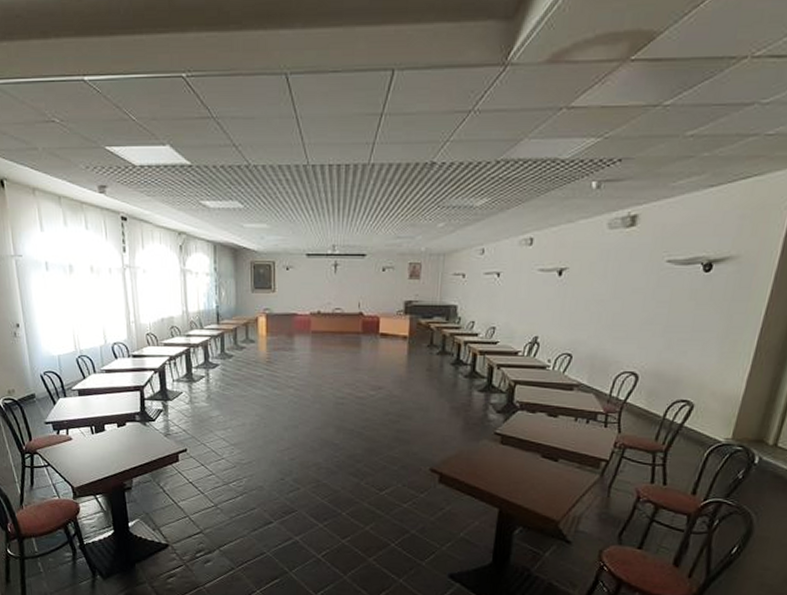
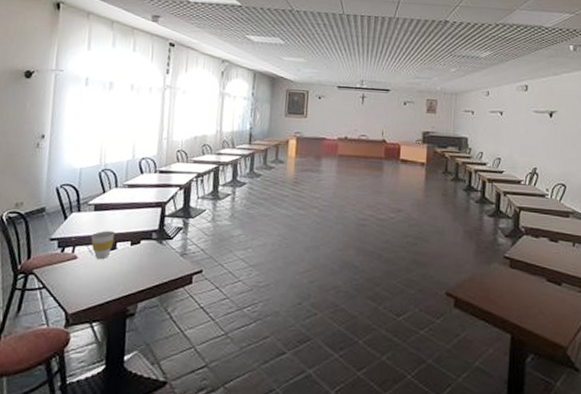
cup: none [80,414,102,441] -> present [90,230,115,260]

